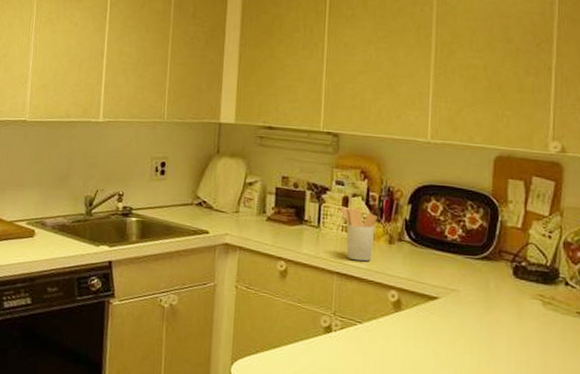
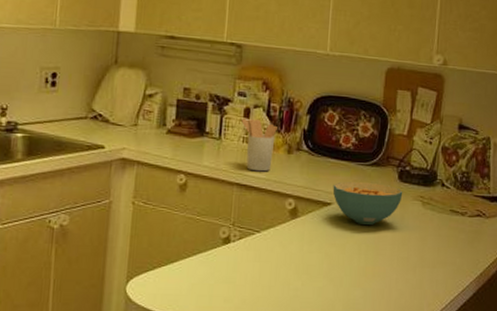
cereal bowl: none [439,275,519,323] -> present [332,181,403,225]

